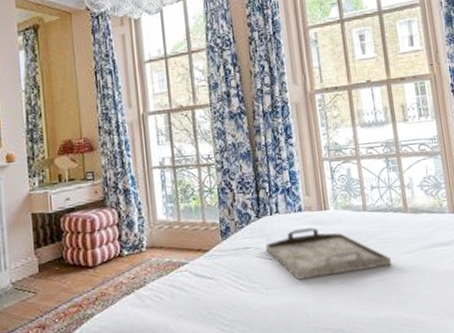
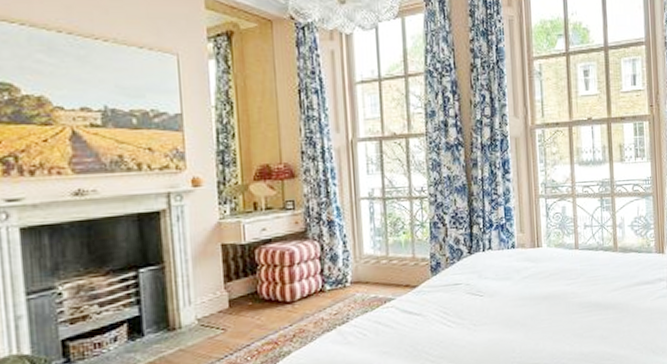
serving tray: present [265,227,391,280] -> none [476,264,598,316]

